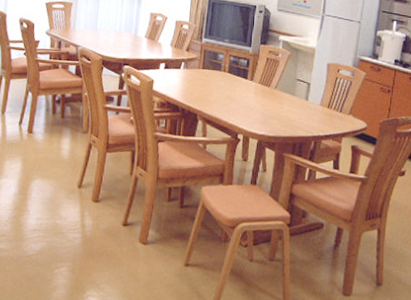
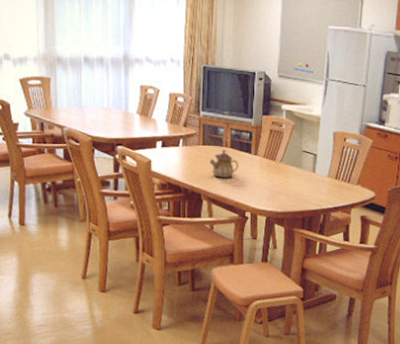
teapot: none [208,74,235,101] -> present [210,150,239,178]

